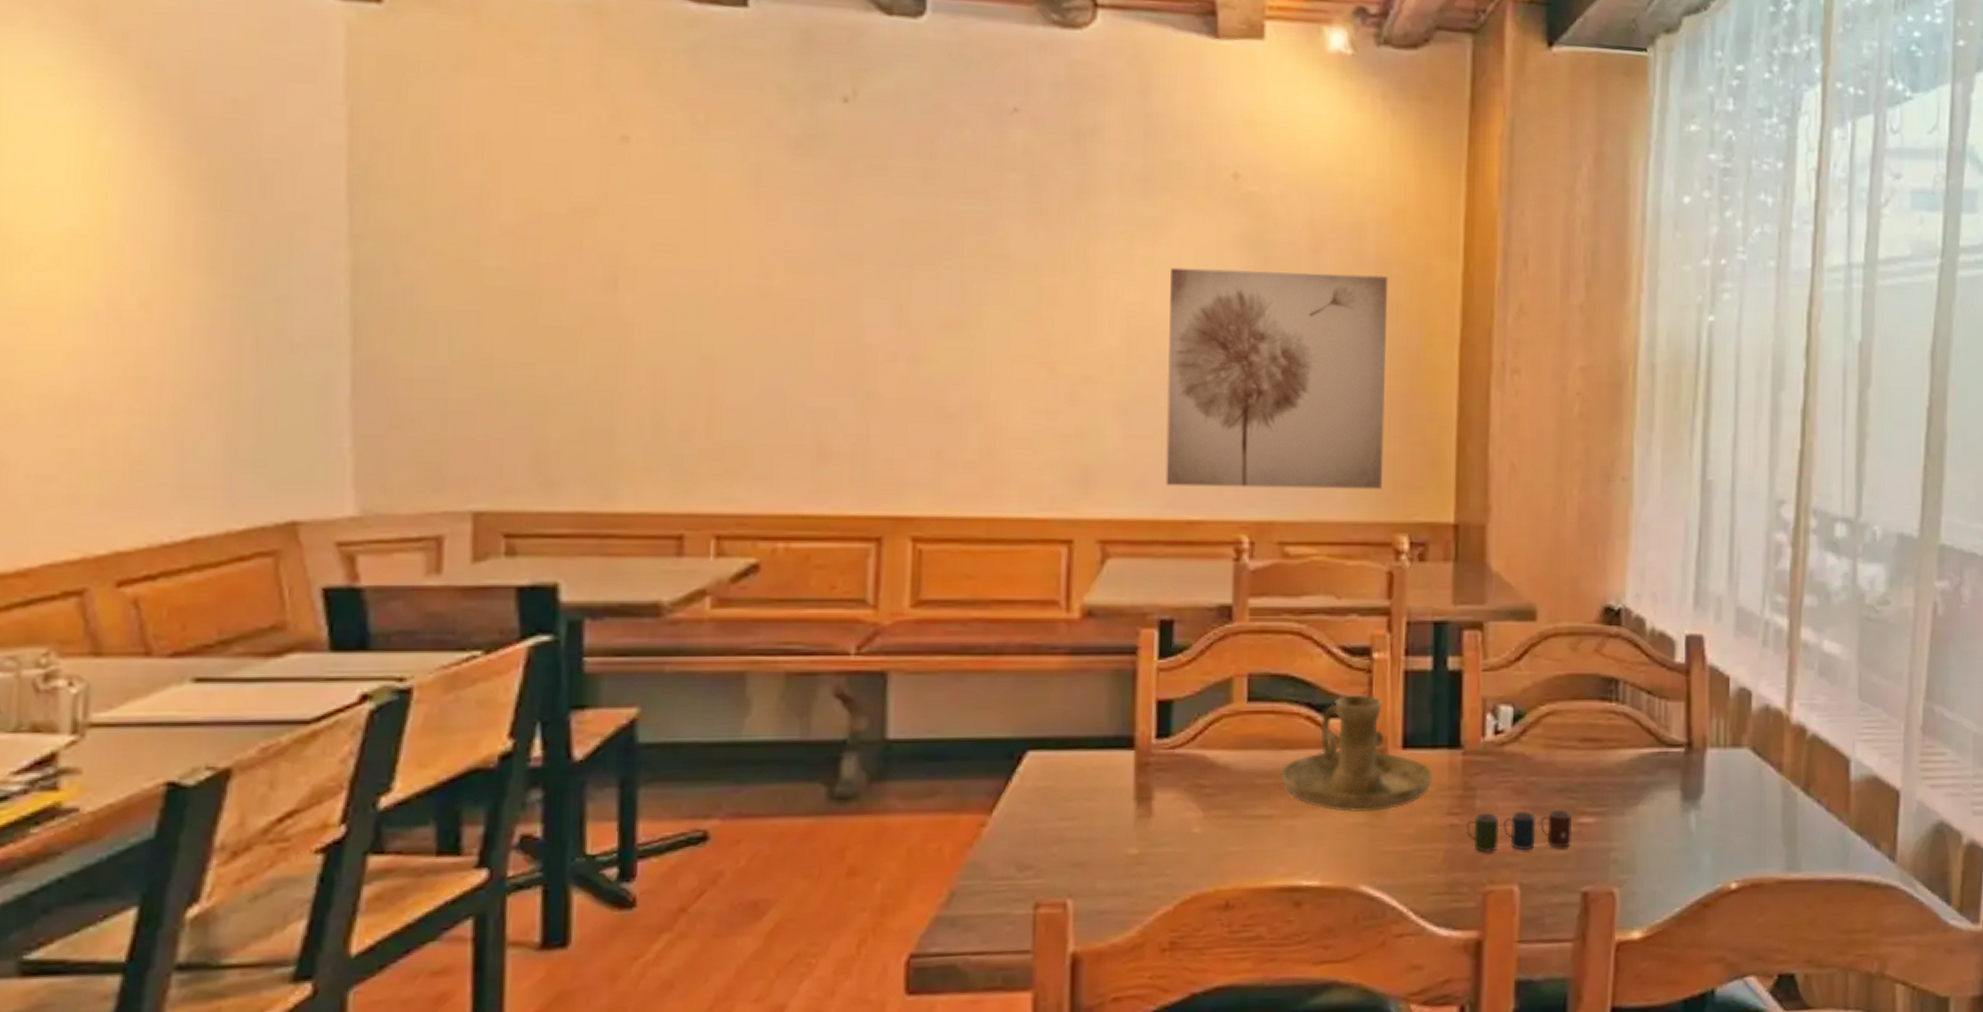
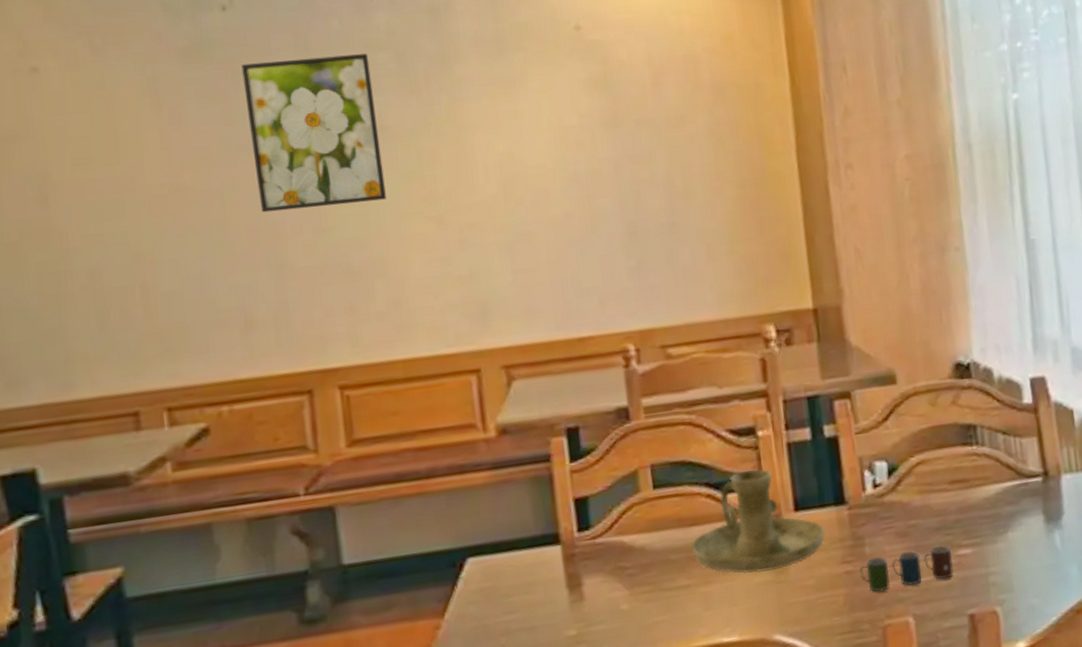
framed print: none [854,165,999,336] -> present [241,54,386,213]
wall art: present [1165,267,1388,490] -> none [532,98,746,310]

